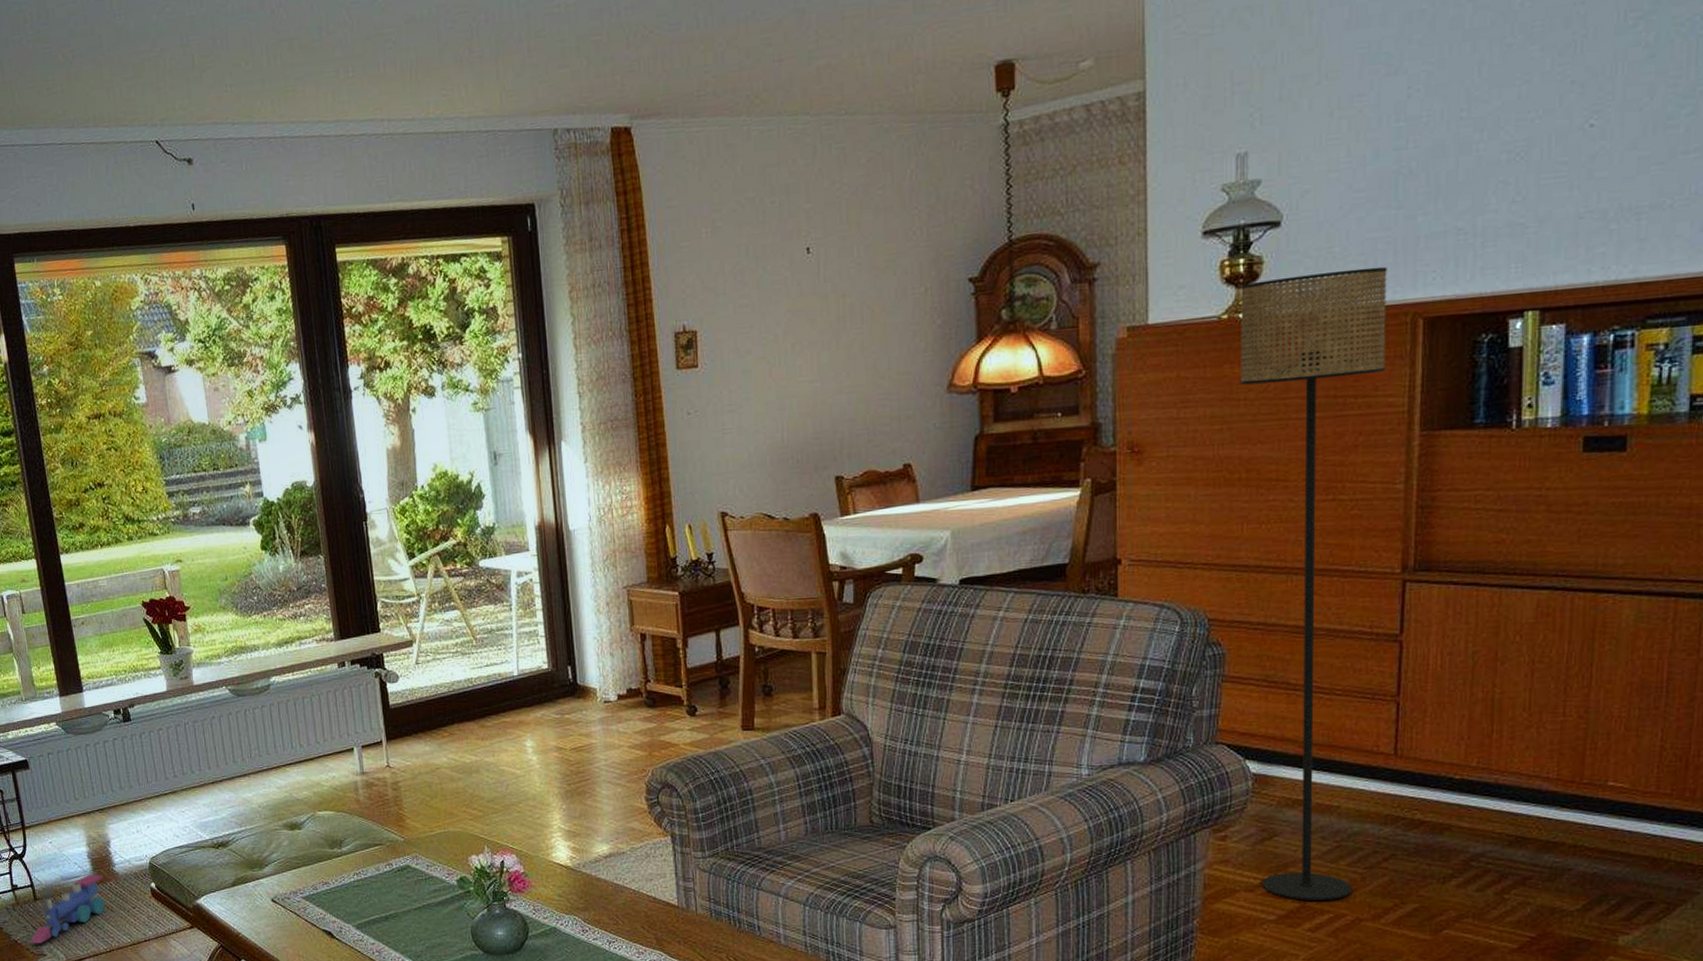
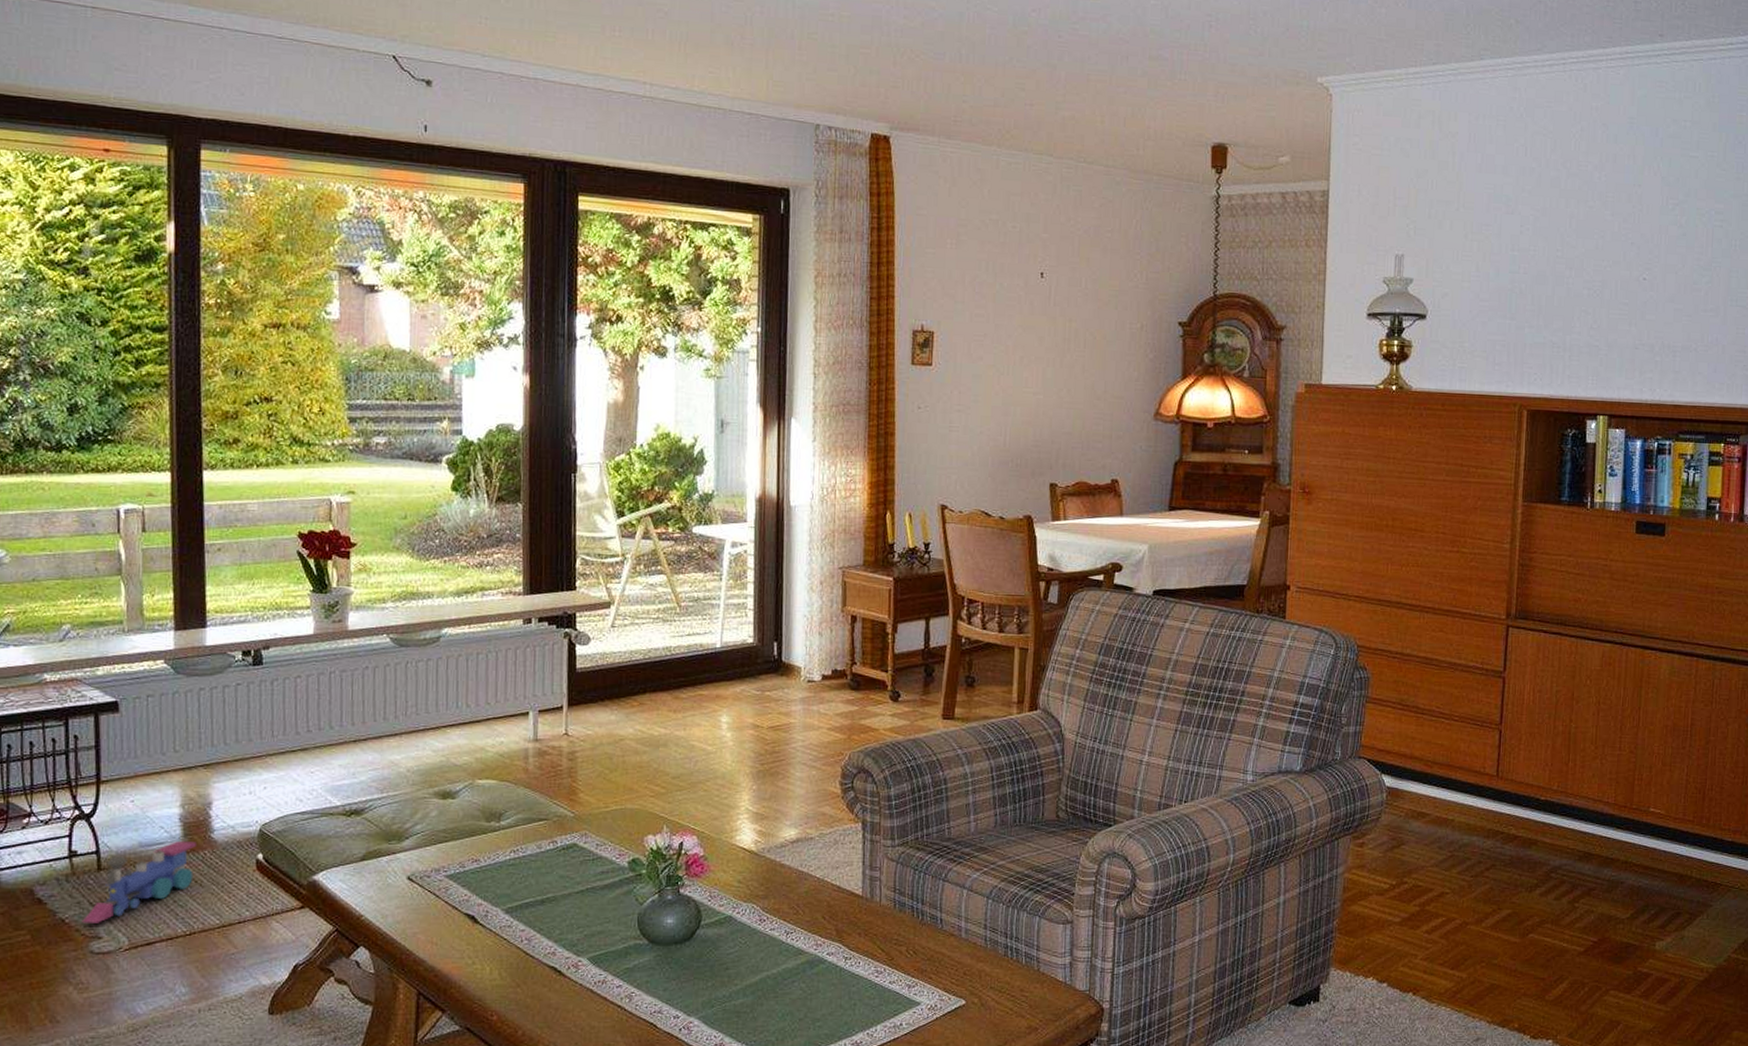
floor lamp: present [1241,266,1387,901] -> none [1391,361,1502,906]

